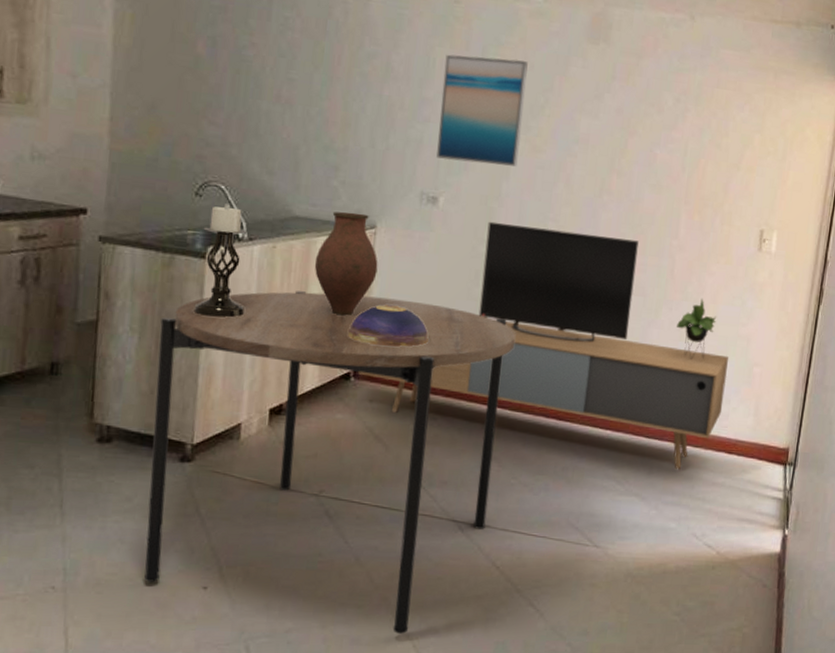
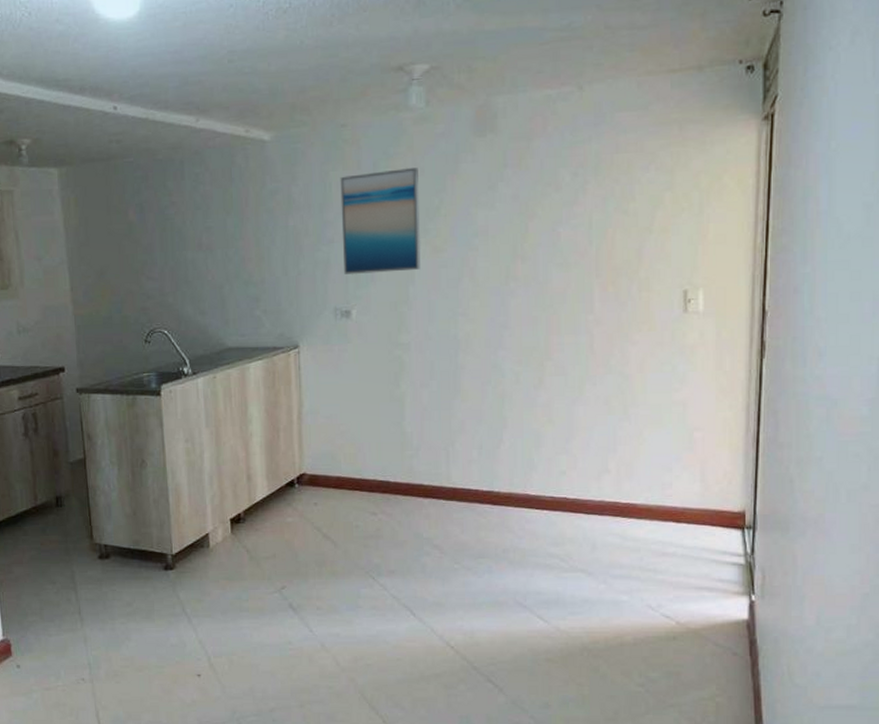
dining table: present [144,291,516,634] -> none [133,409,441,711]
candle holder: present [193,203,248,318] -> none [155,346,199,444]
vase: present [314,211,378,316] -> none [250,336,306,430]
decorative bowl: present [348,304,429,347] -> none [287,415,359,453]
media console: present [358,221,728,469] -> none [301,321,664,542]

